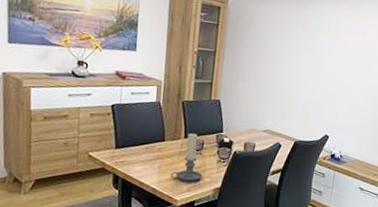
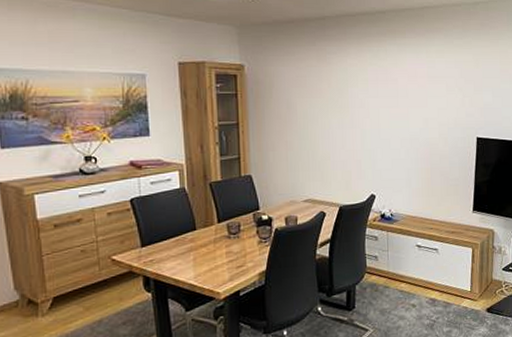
candle holder: present [171,133,203,181] -> none [208,216,244,271]

